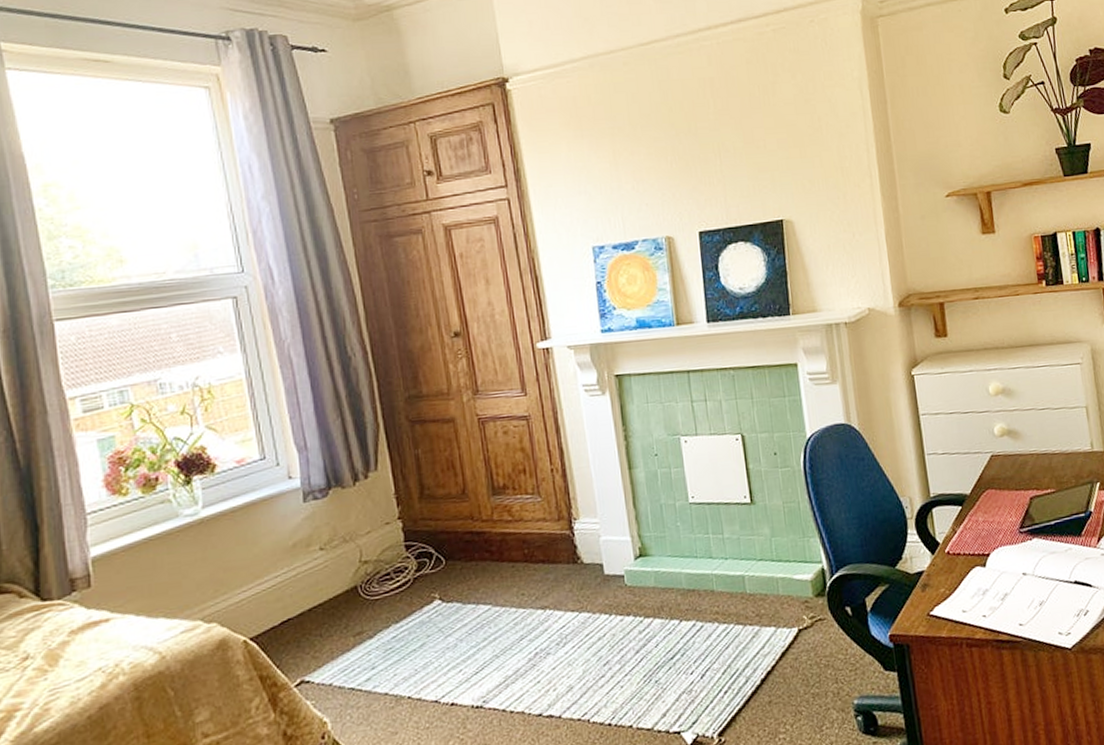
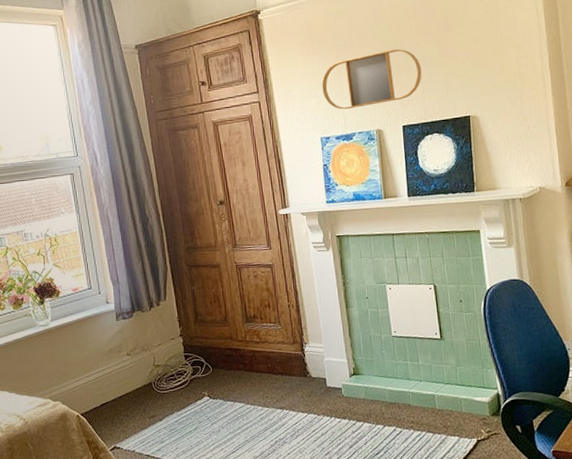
home mirror: none [593,134,723,211] -> present [322,49,422,110]

